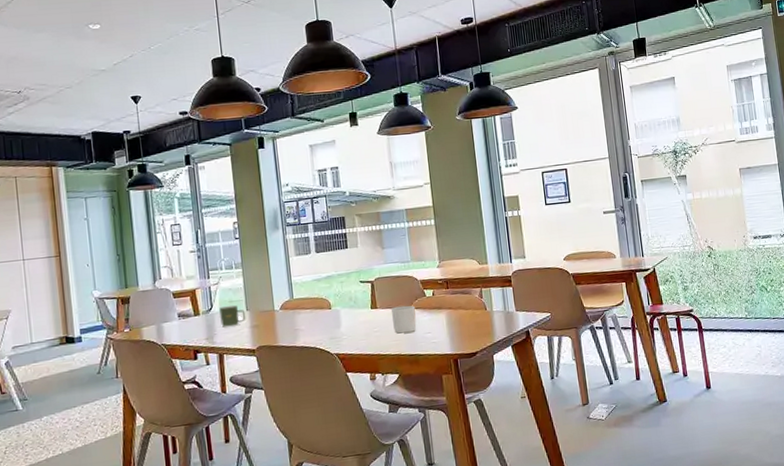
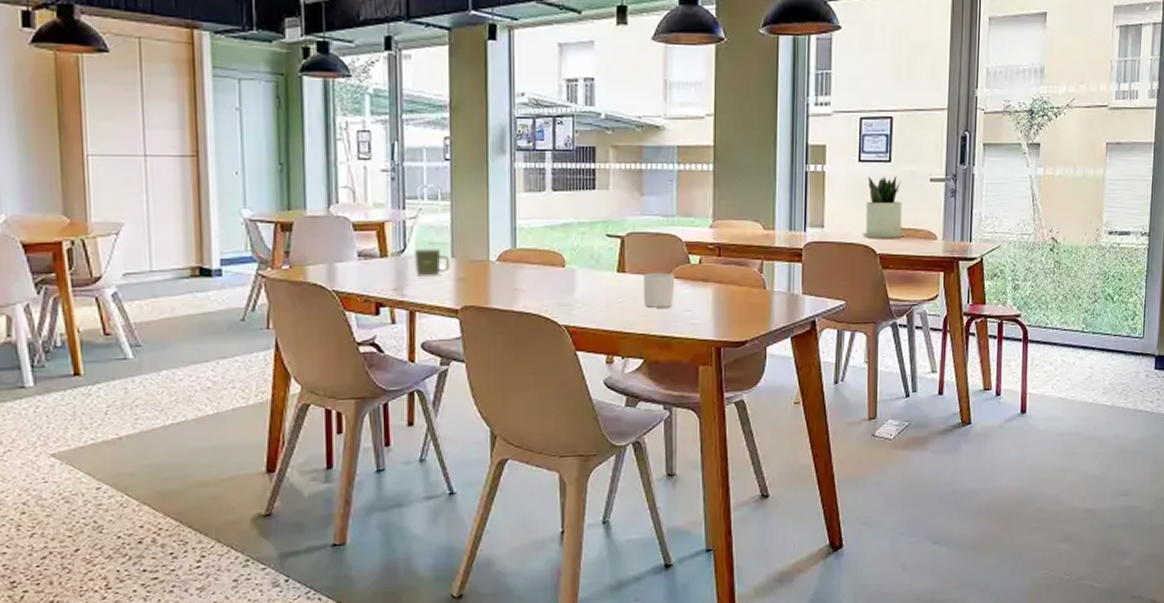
planter: none [555,213,590,263] -> present [863,176,906,239]

